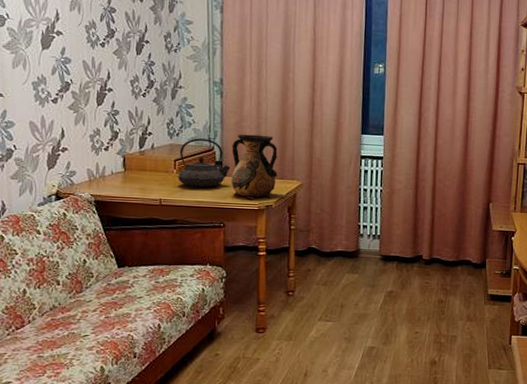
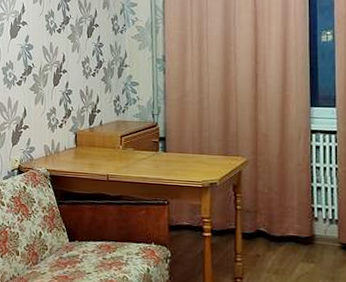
teapot: present [178,138,231,188] -> none [124,114,174,164]
vase: present [231,134,290,199] -> none [174,109,235,176]

